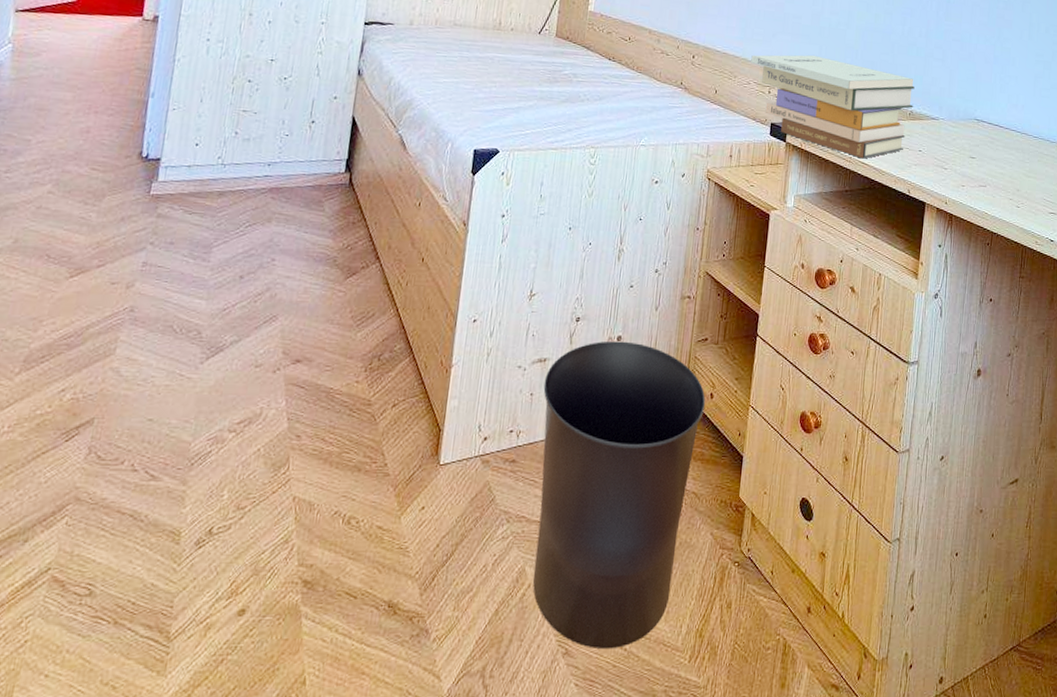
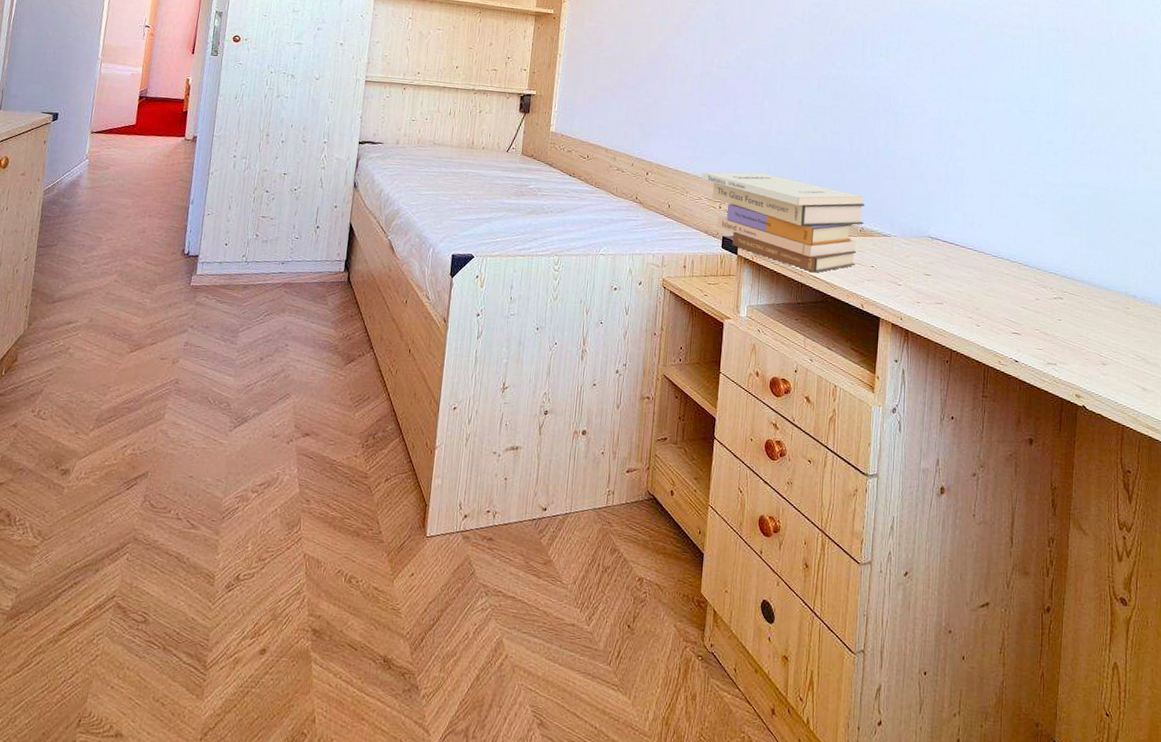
waste bin: present [533,341,705,650] -> none [510,434,666,726]

